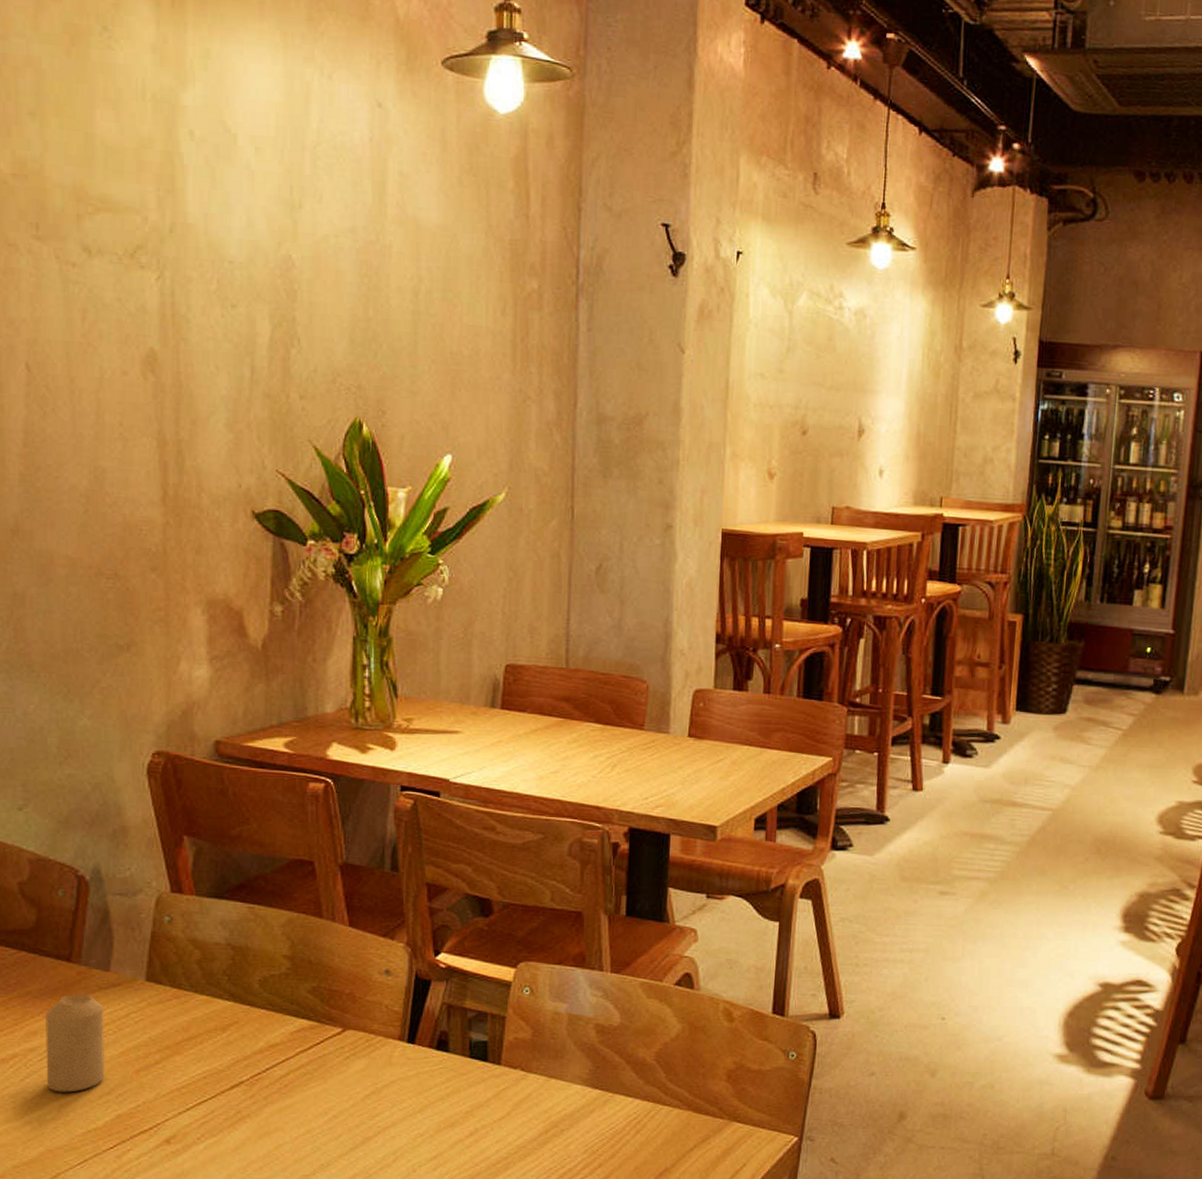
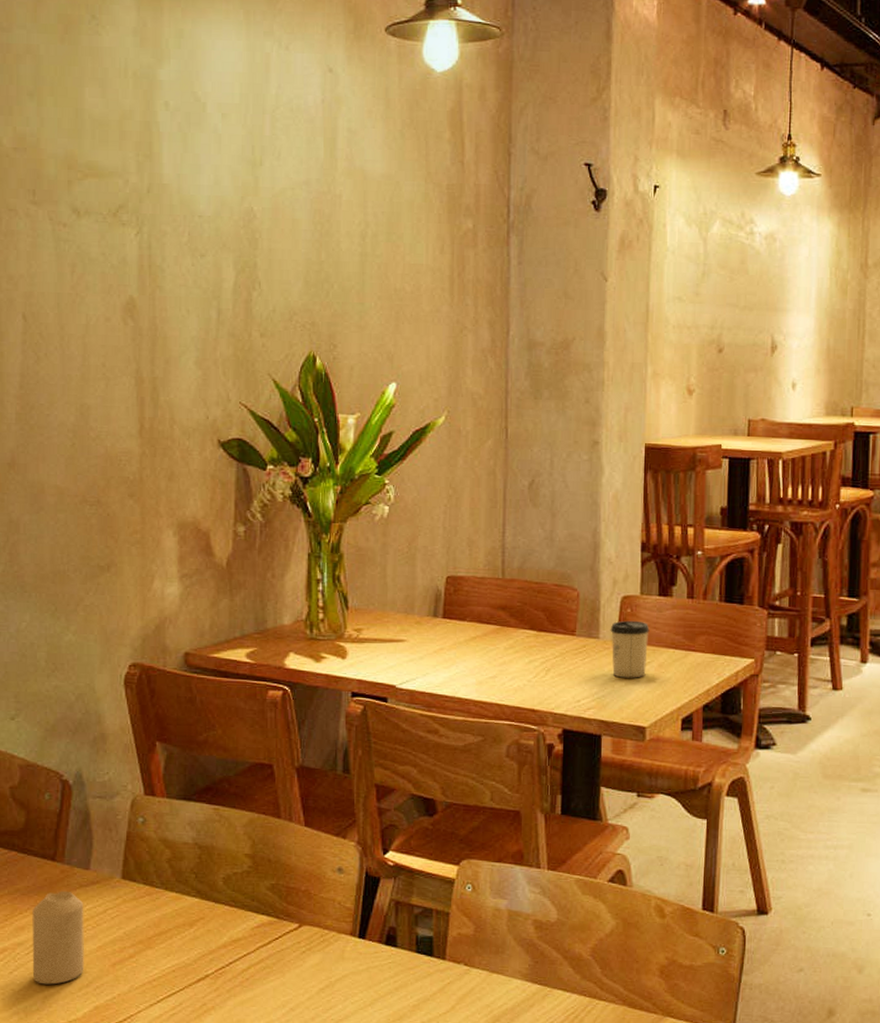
cup: none [681,715,723,776] -> present [610,620,650,678]

